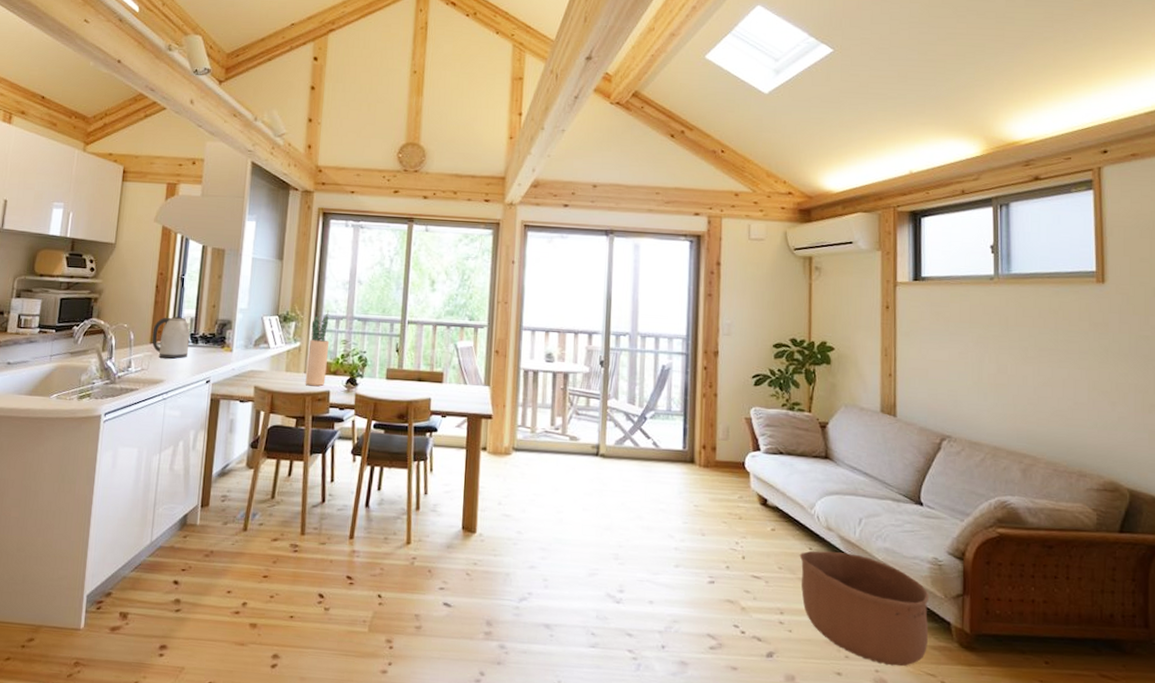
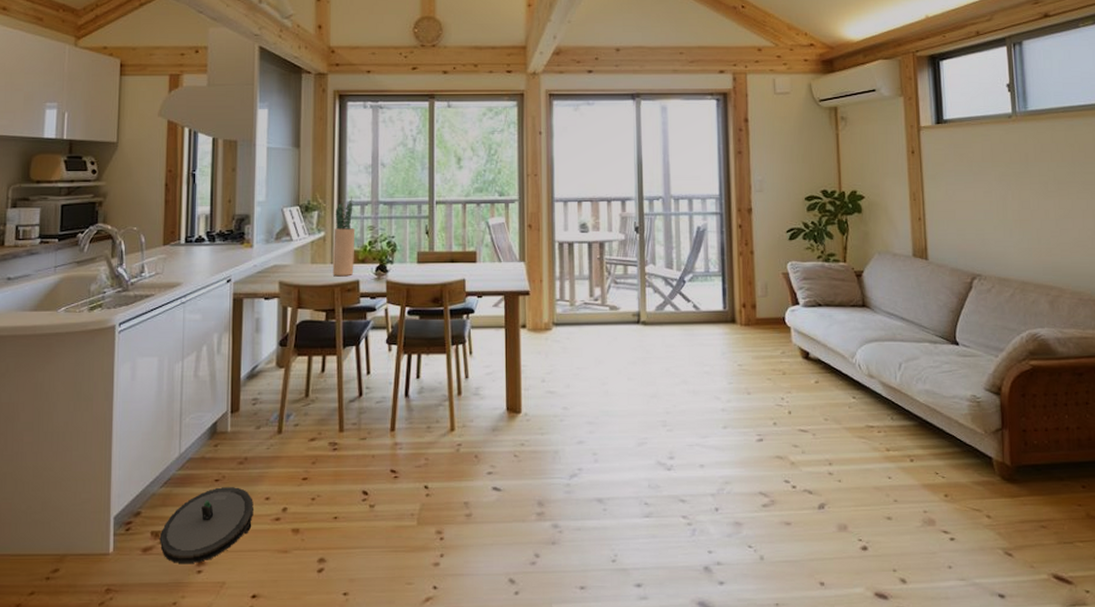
robot vacuum: none [126,576,216,647] -> present [159,487,255,564]
kettle: present [152,316,190,359] -> none [165,215,206,260]
basket: present [799,550,930,667] -> none [843,398,972,505]

